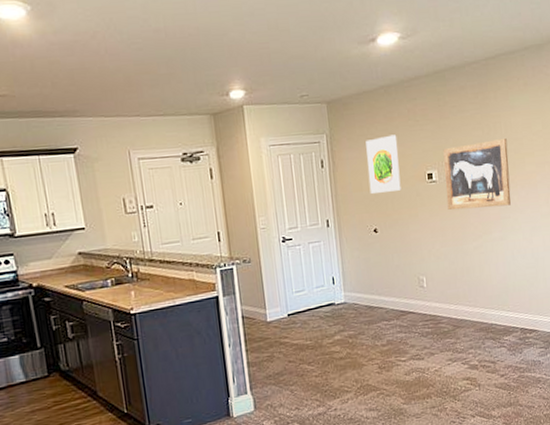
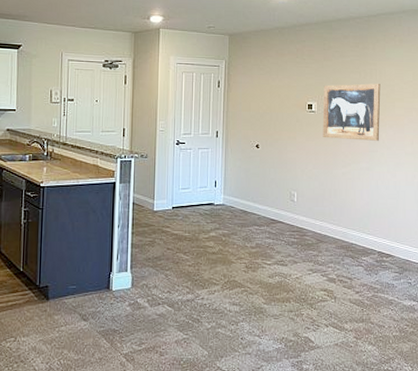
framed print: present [365,134,401,194] -> none [256,68,285,115]

